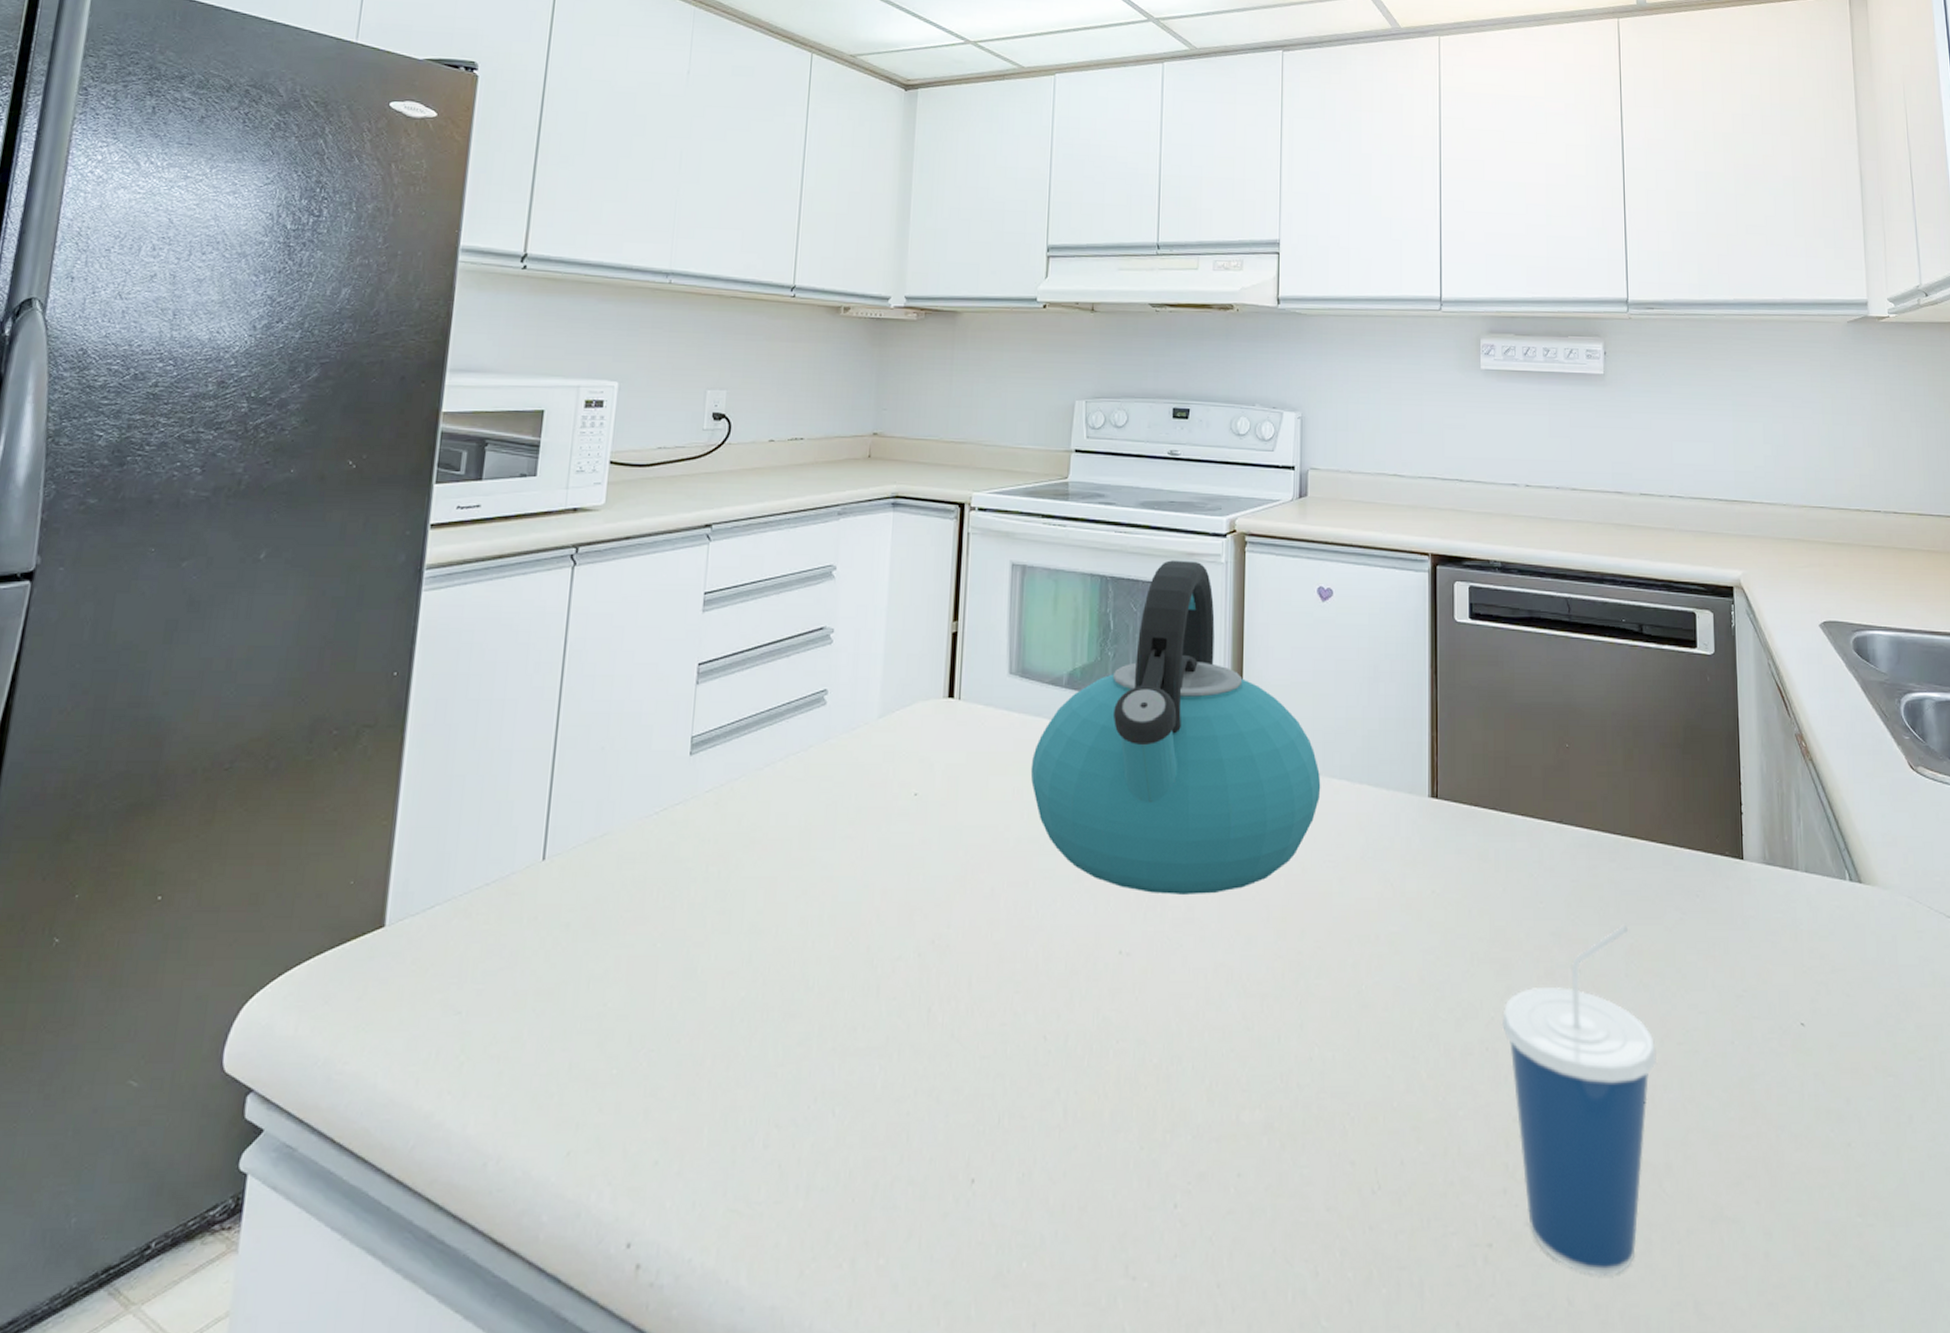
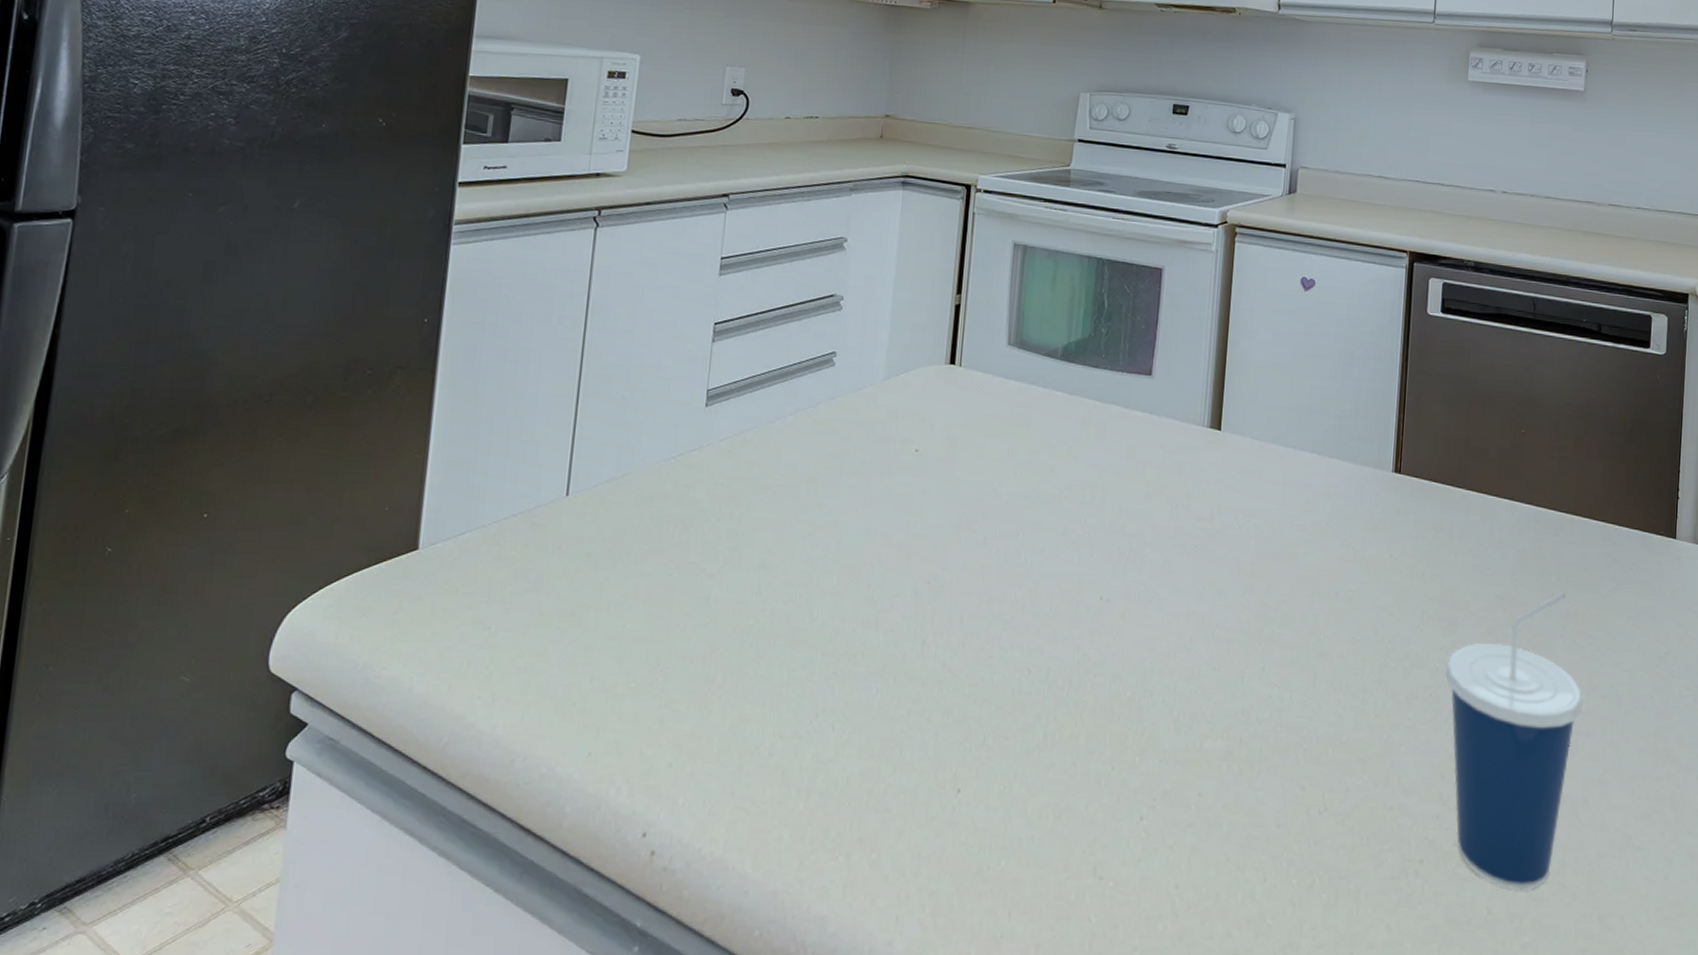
kettle: present [1030,560,1321,894] -> none [1024,247,1294,550]

